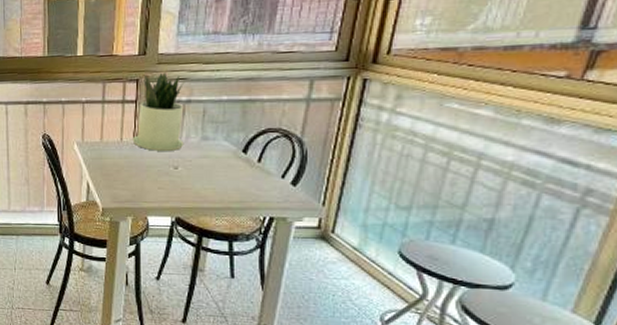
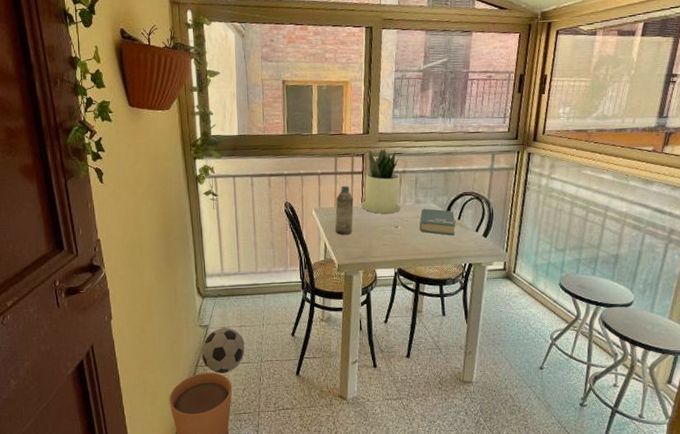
water bottle: none [100,116,124,174] -> present [334,185,354,235]
book: none [205,146,253,182] -> present [419,208,455,236]

